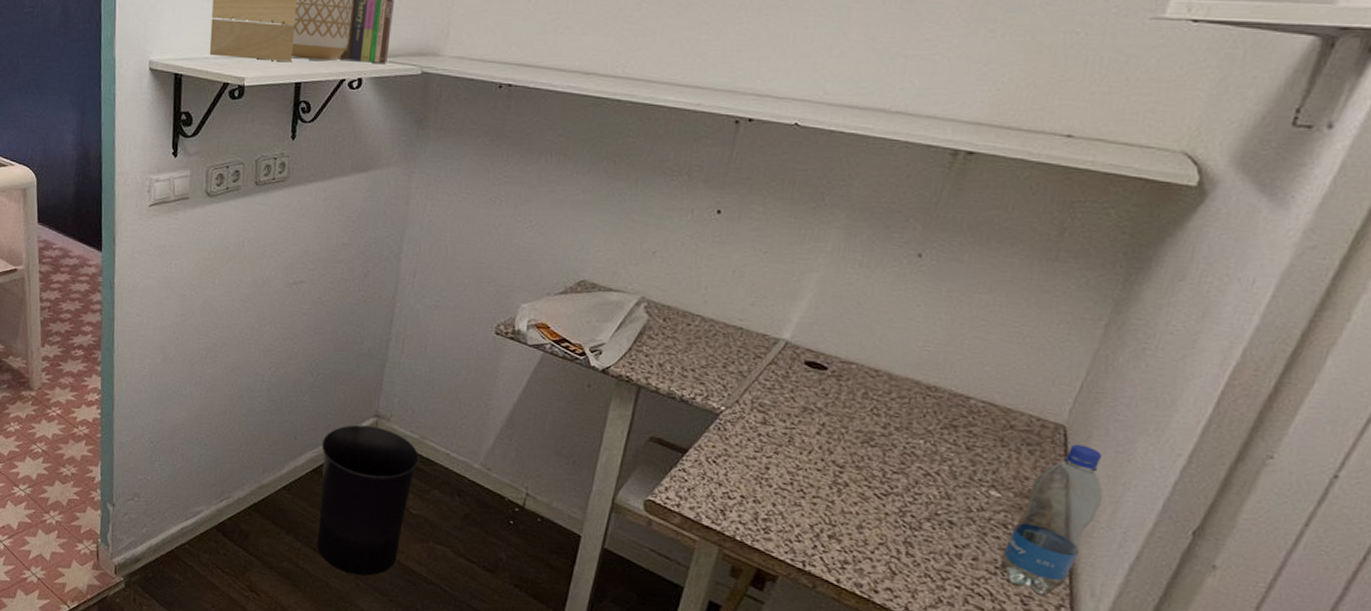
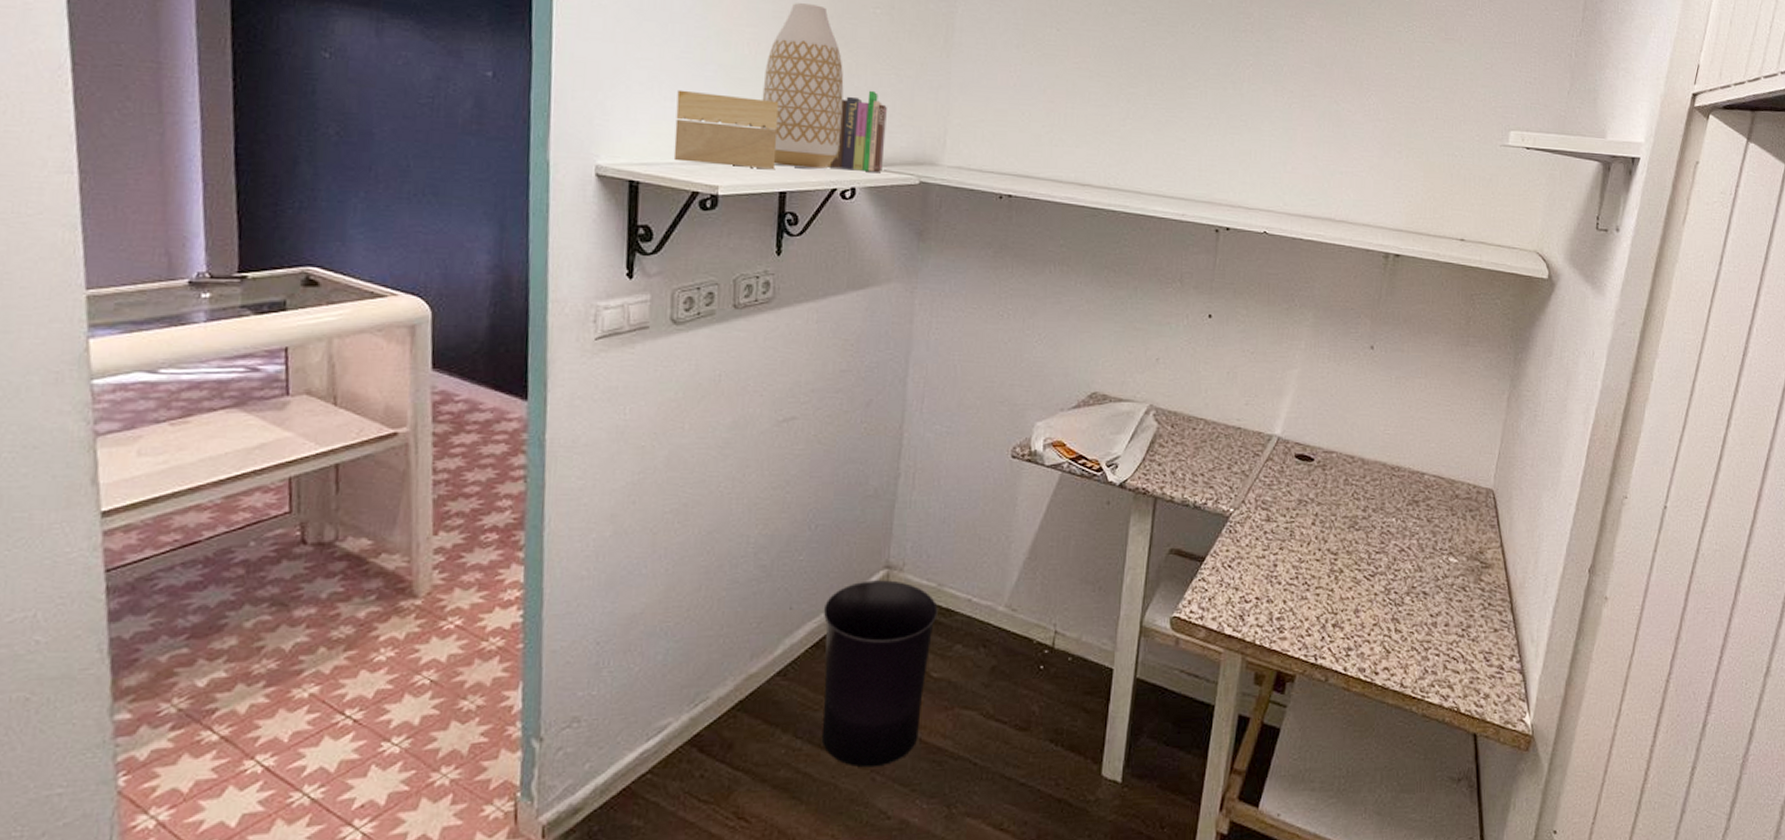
bottle: present [1000,444,1103,597] -> none [1465,505,1526,651]

